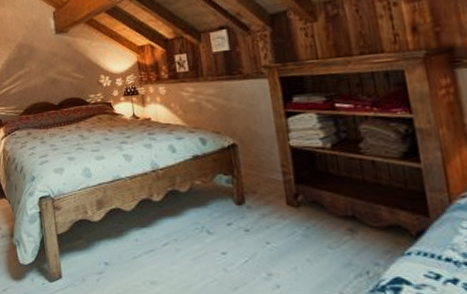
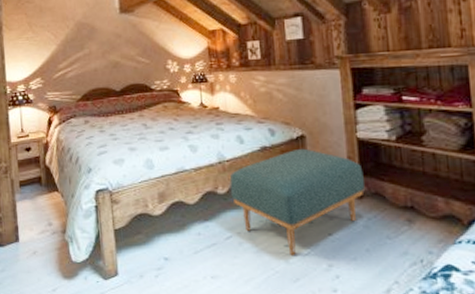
ottoman: none [163,156,301,265] -> present [229,148,365,257]

